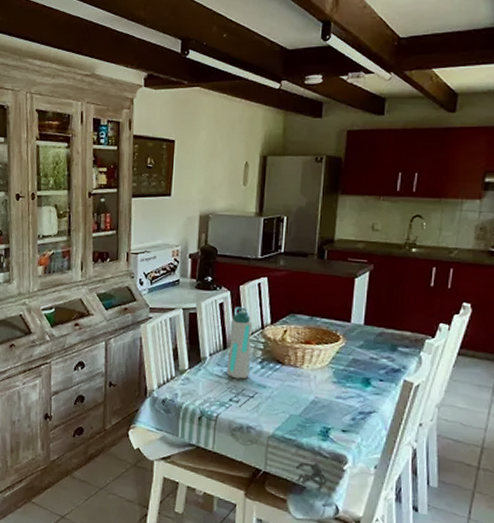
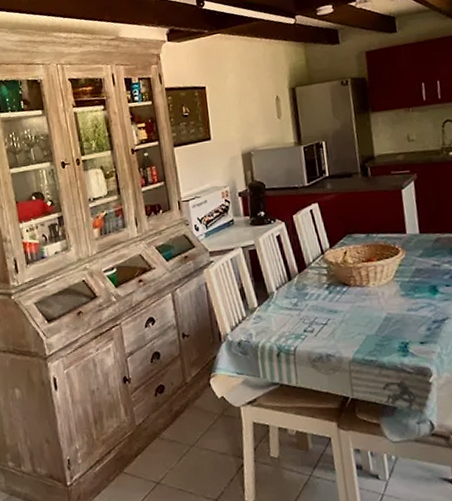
water bottle: present [226,306,252,380] -> none [291,235,320,309]

